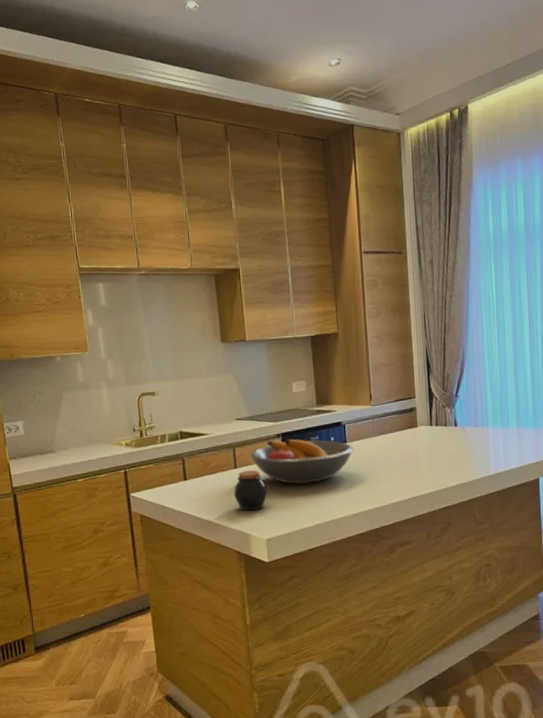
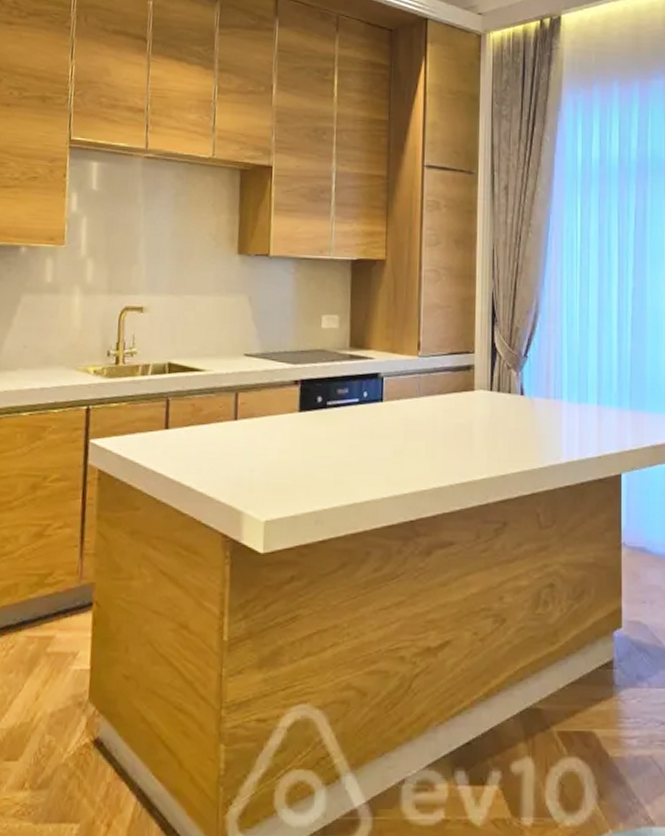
jar: present [234,470,268,511] -> none [229,425,274,480]
fruit bowl: present [250,439,353,485] -> none [257,387,391,451]

